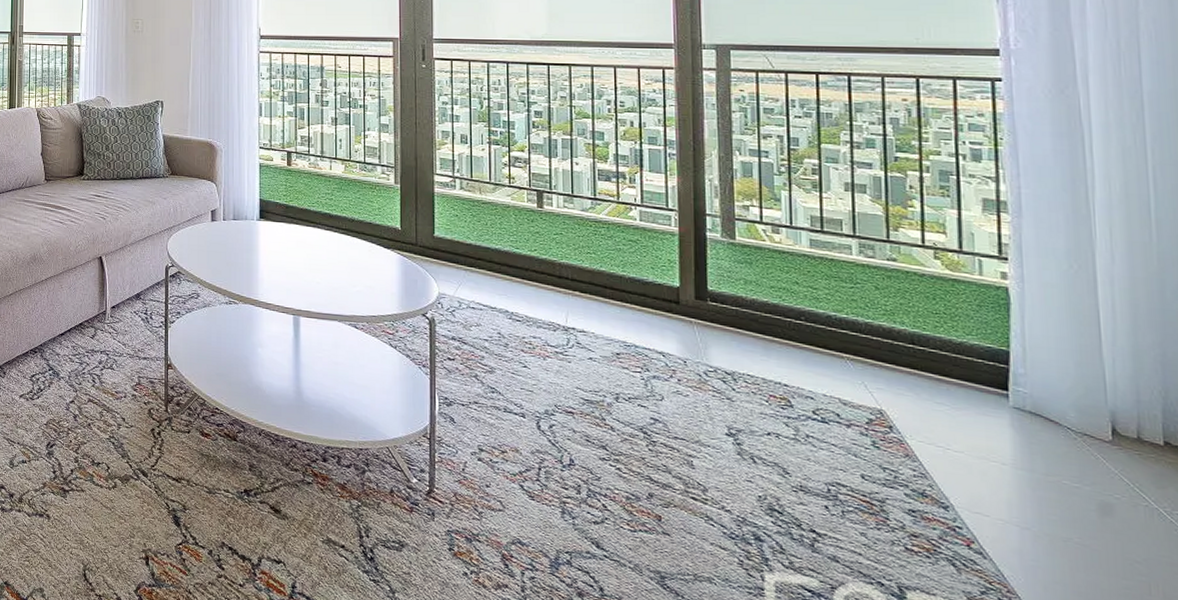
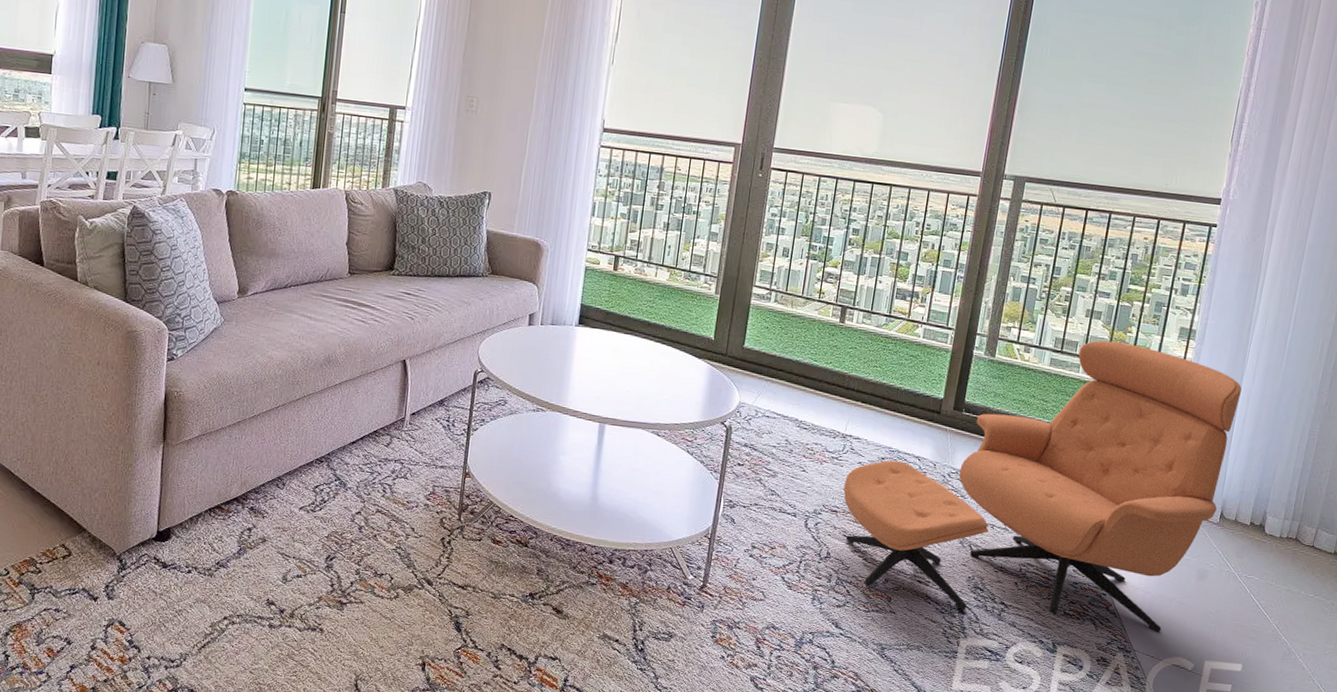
armchair: none [576,217,1105,584] -> present [843,340,1242,633]

